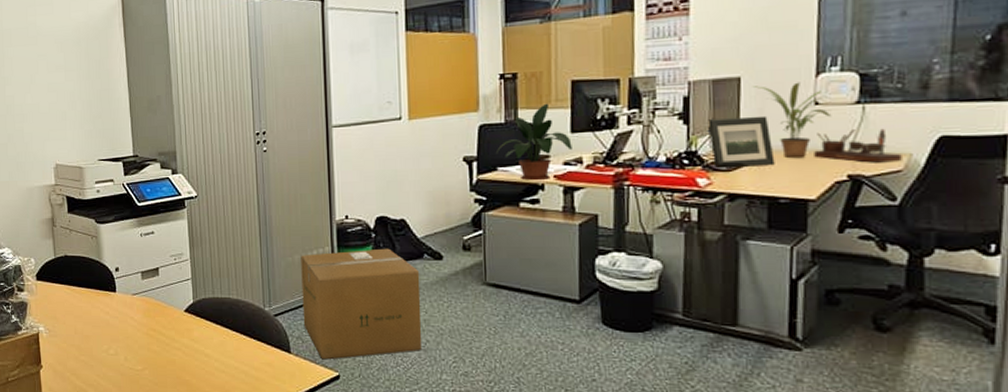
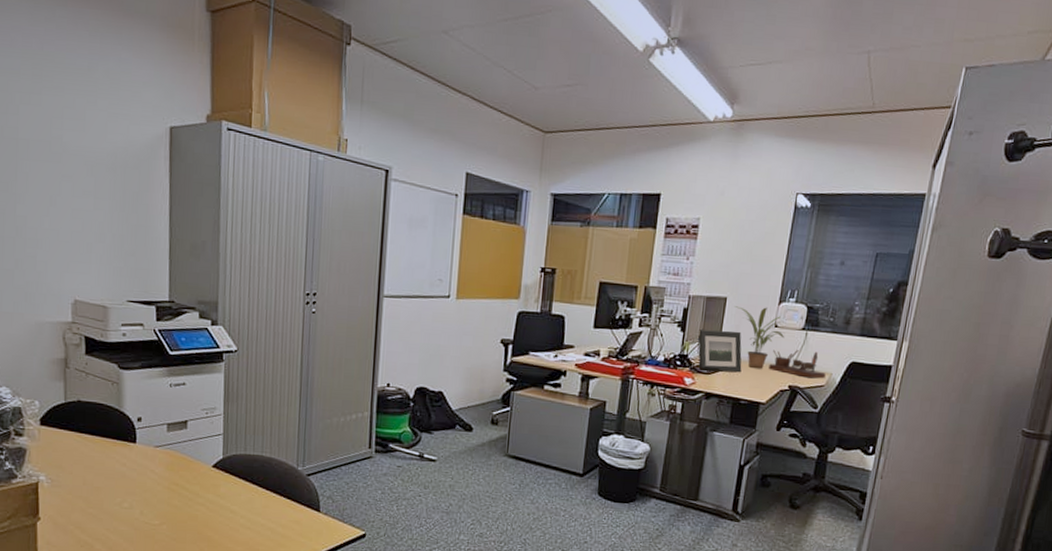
box: present [301,248,422,360] -> none [335,417,451,520]
potted plant: present [495,103,572,181] -> none [529,299,593,368]

